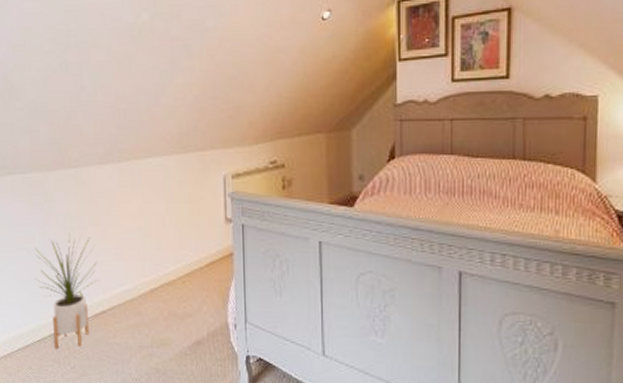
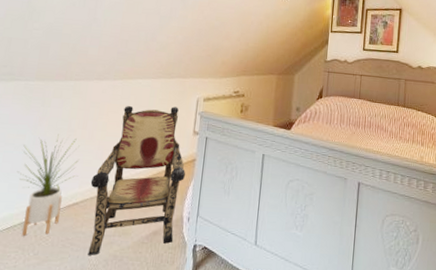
armchair: none [115,189,223,369] -> present [88,106,185,255]

